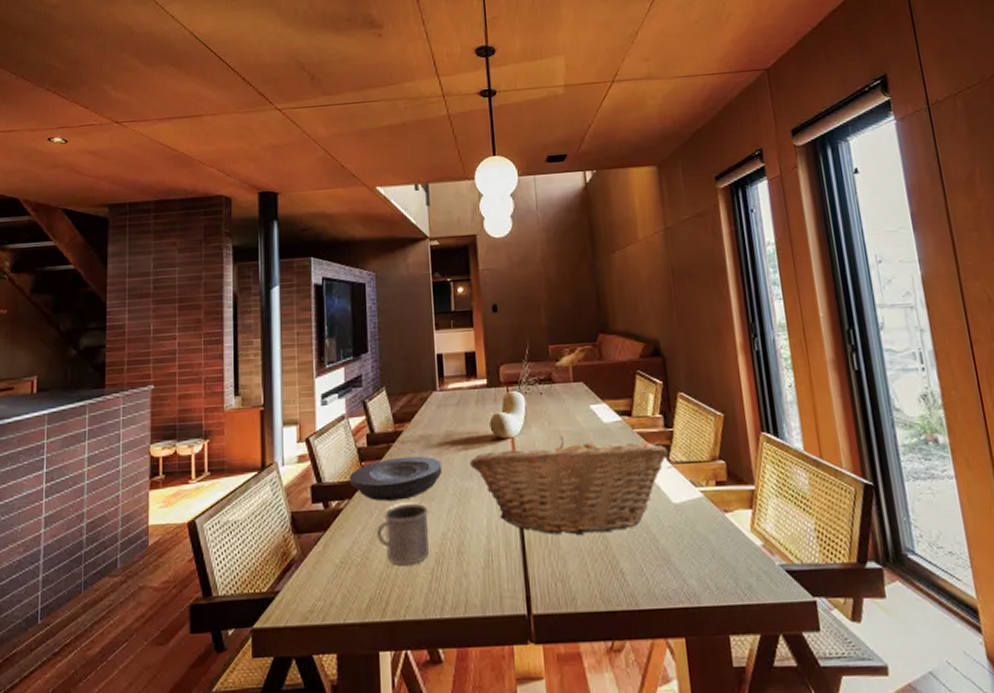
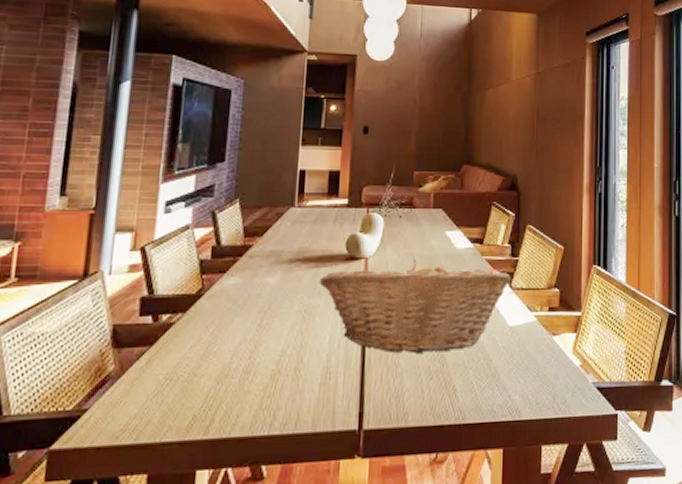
plate: present [349,456,442,501] -> none [185,271,290,316]
mug: present [377,504,429,566] -> none [209,320,269,383]

